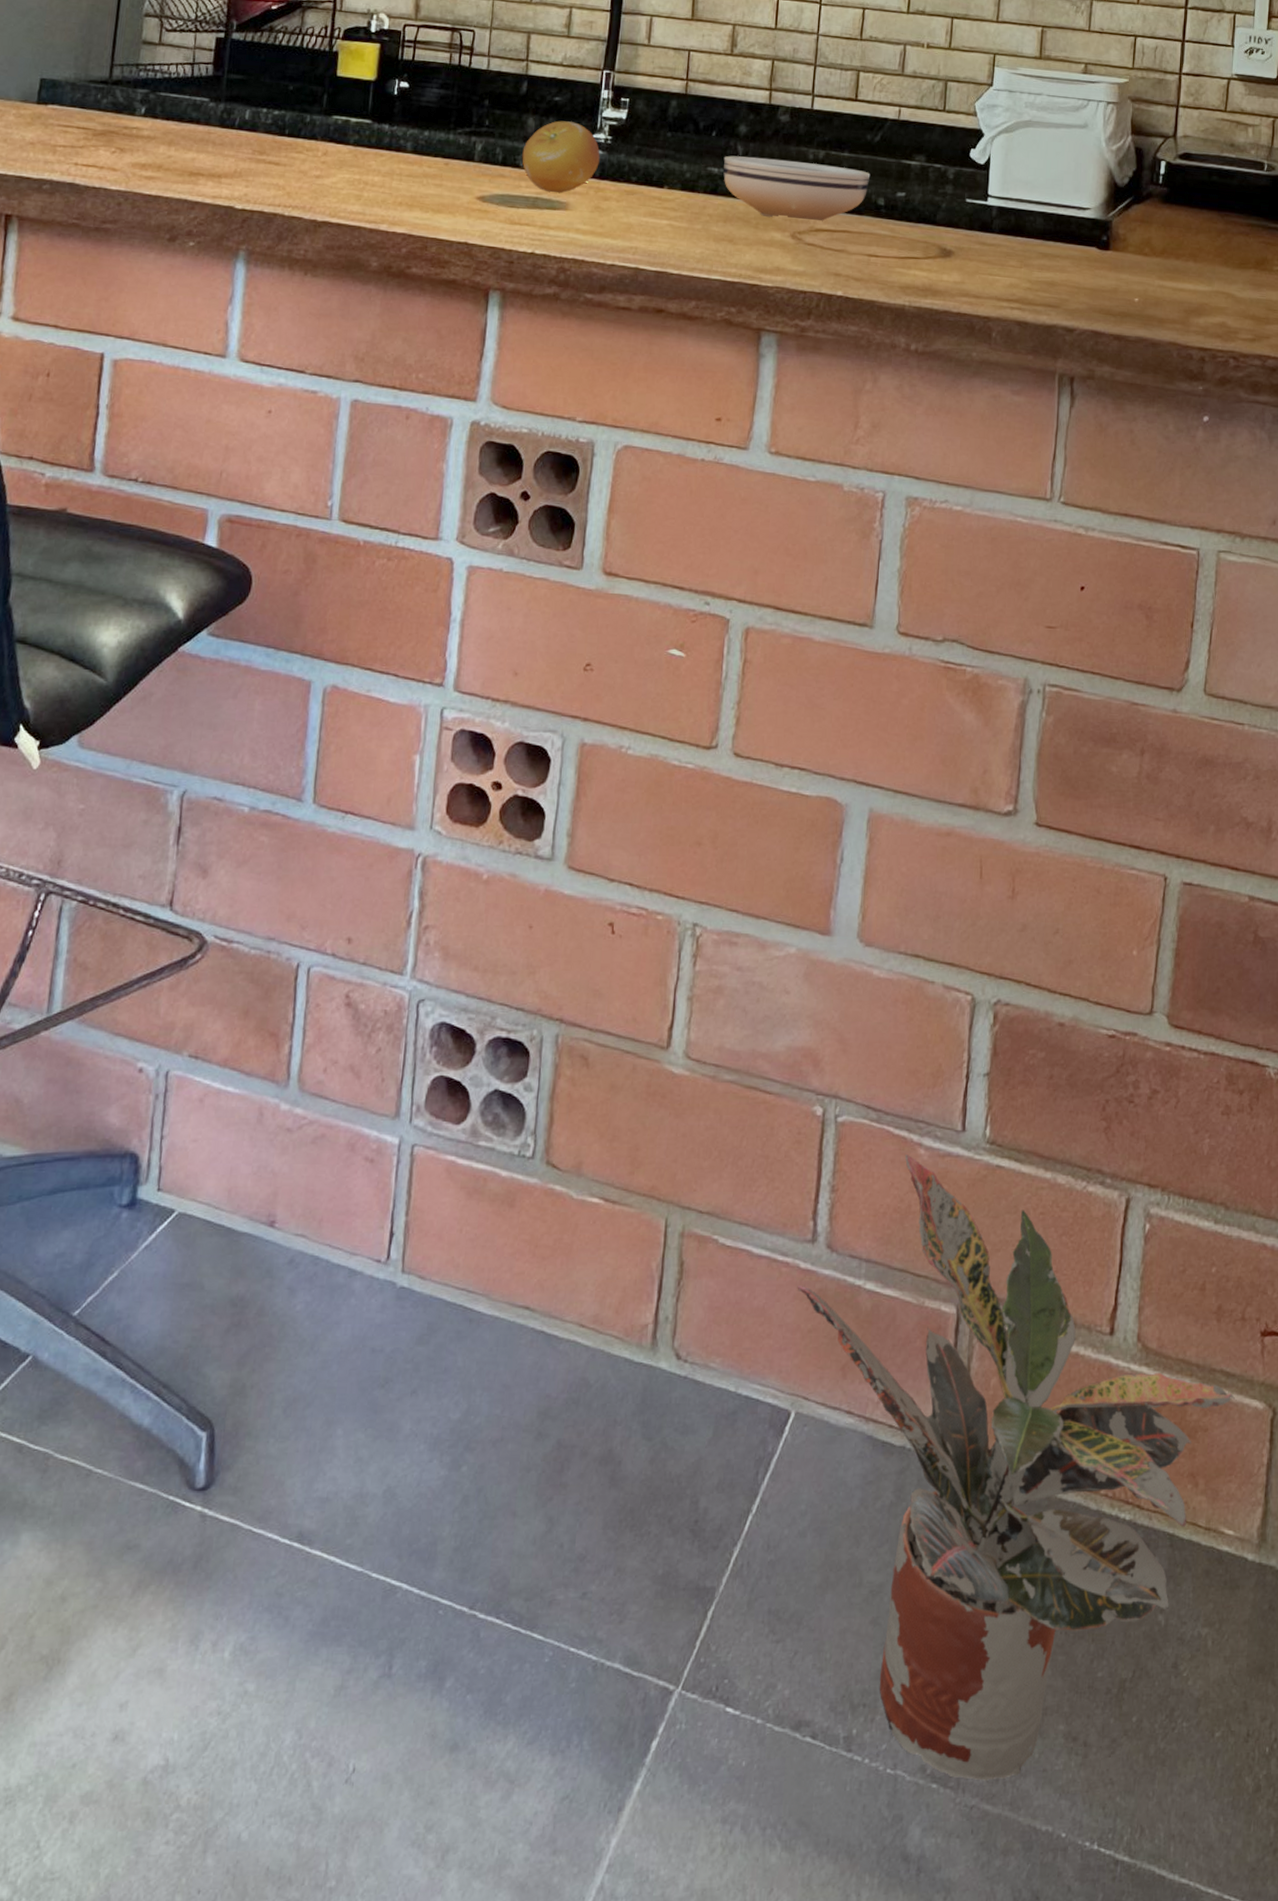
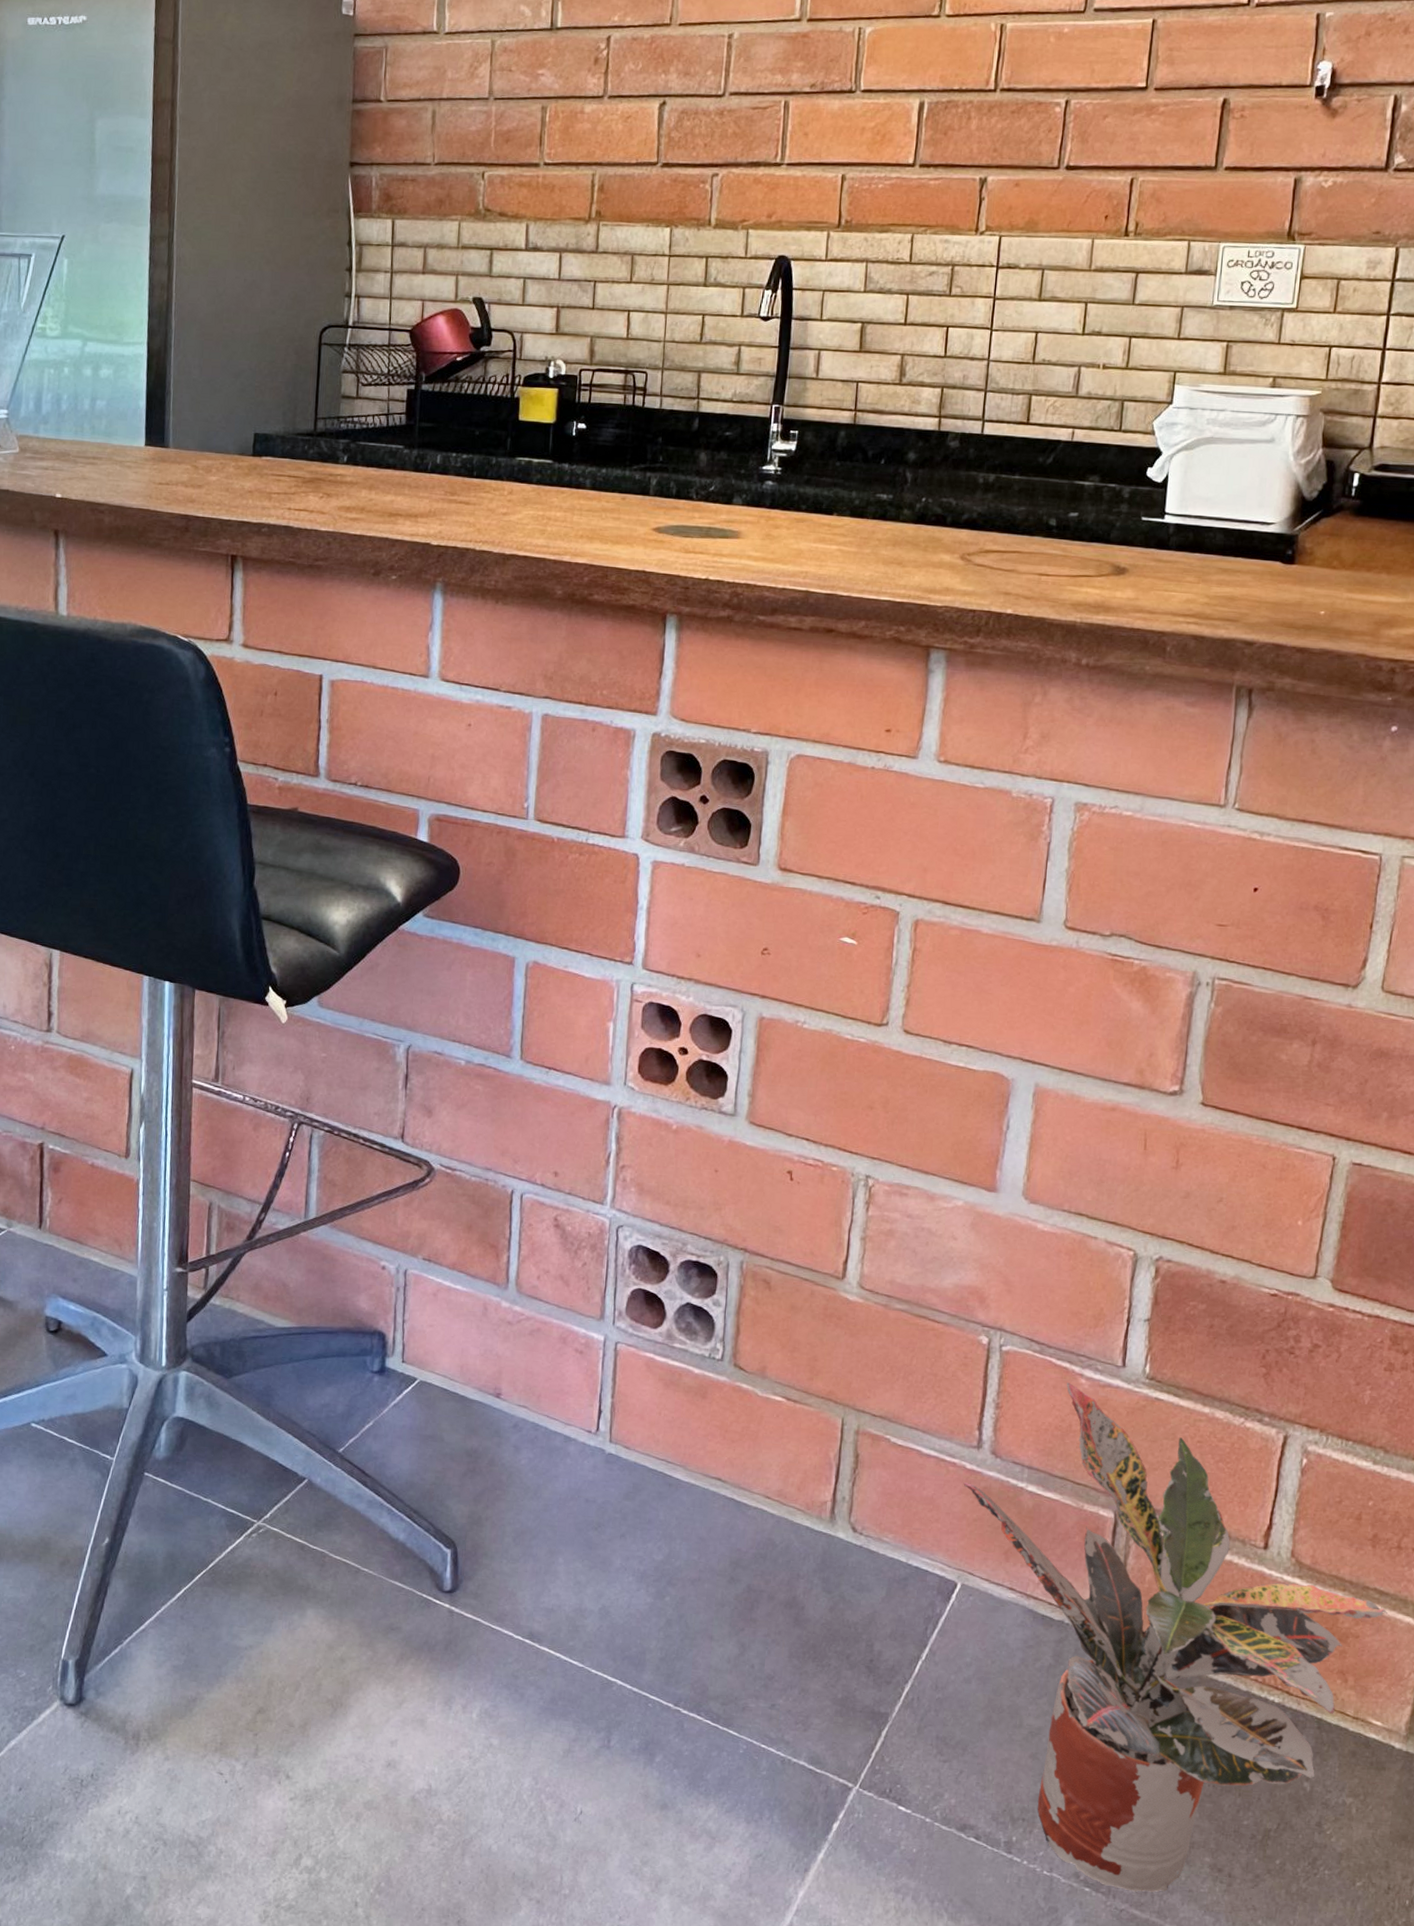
fruit: present [522,120,600,194] -> none [695,454,770,523]
bowl: present [723,155,871,222] -> none [892,482,1042,543]

